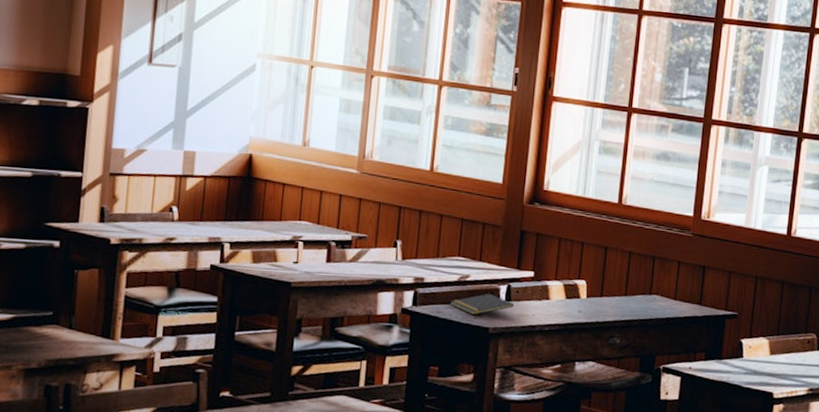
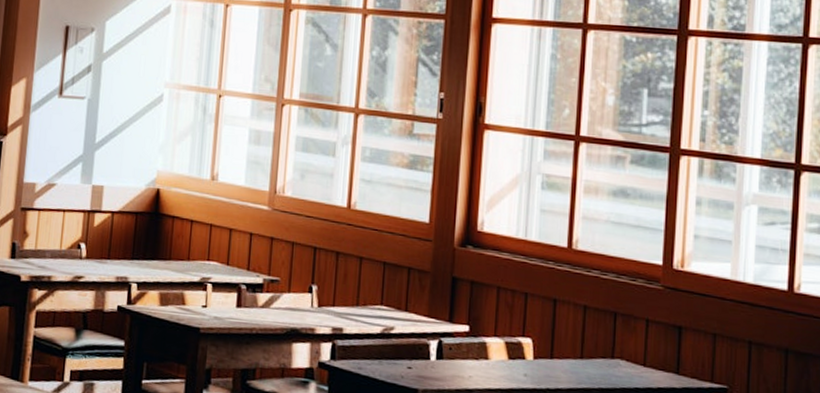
notepad: present [450,293,515,315] -> none [372,349,447,374]

